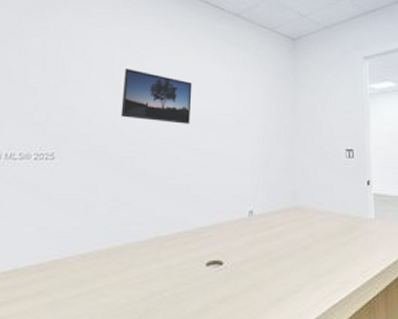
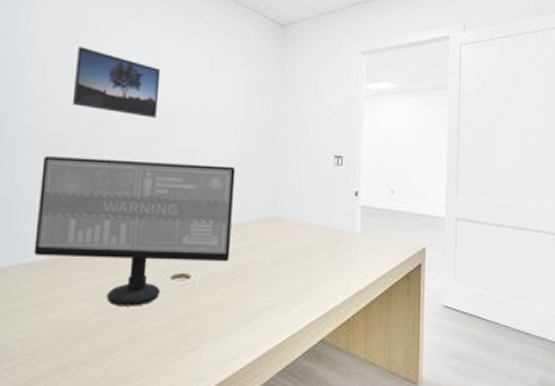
computer monitor: none [90,161,259,292] -> present [33,156,236,307]

